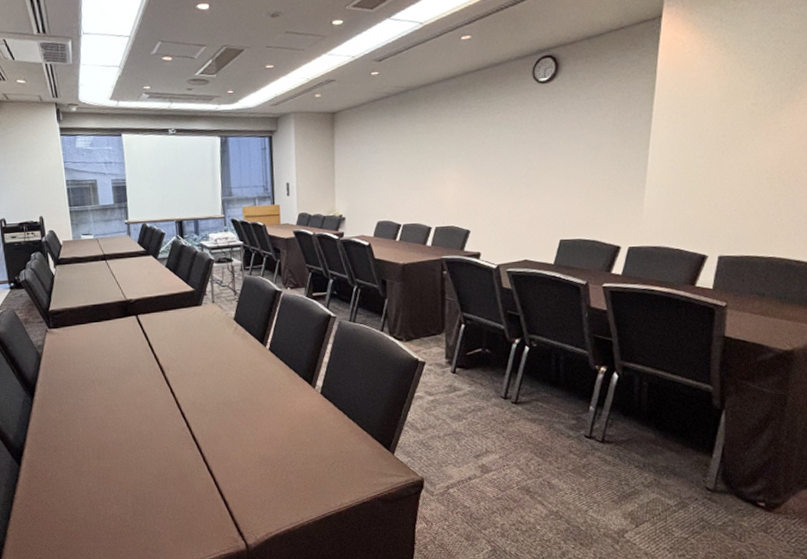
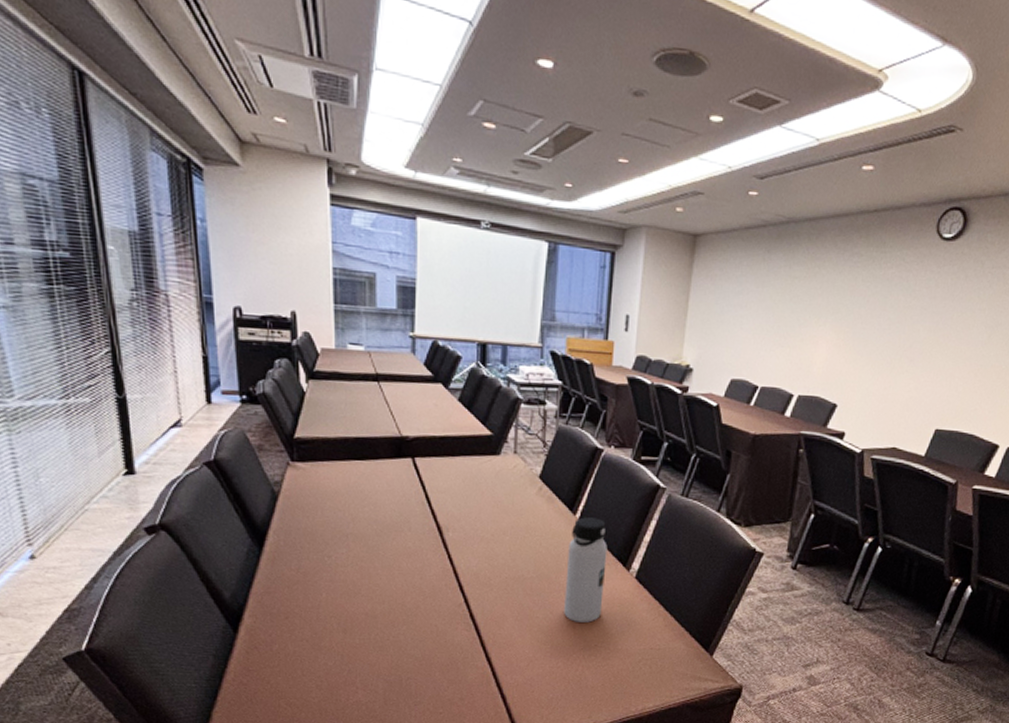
water bottle: none [263,347,297,435] -> present [564,517,608,623]

